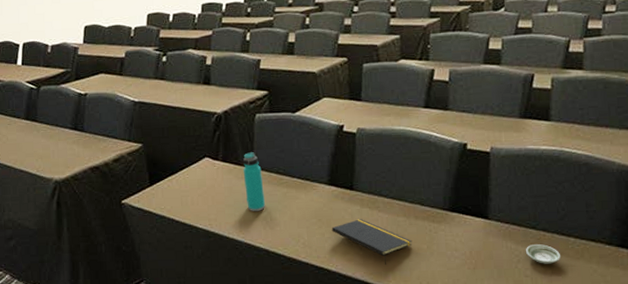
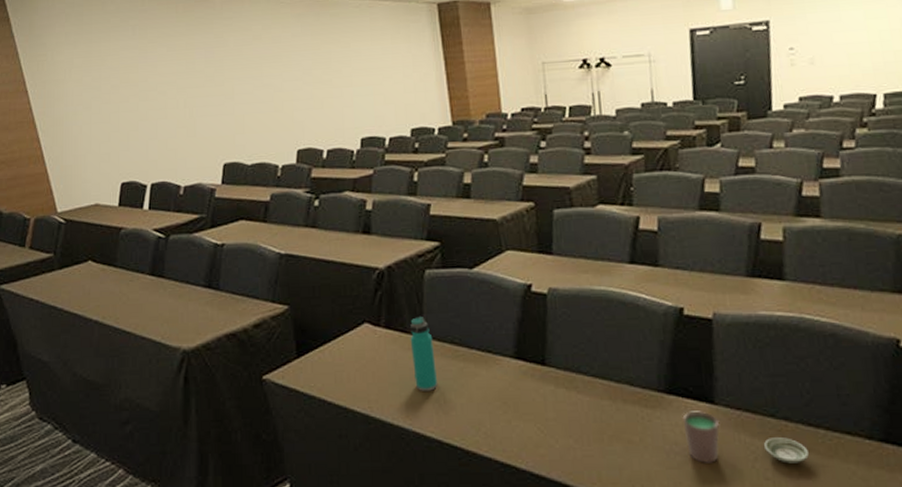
notepad: present [331,219,412,265] -> none [519,402,621,462]
cup: none [462,224,492,265] -> present [682,411,720,463]

